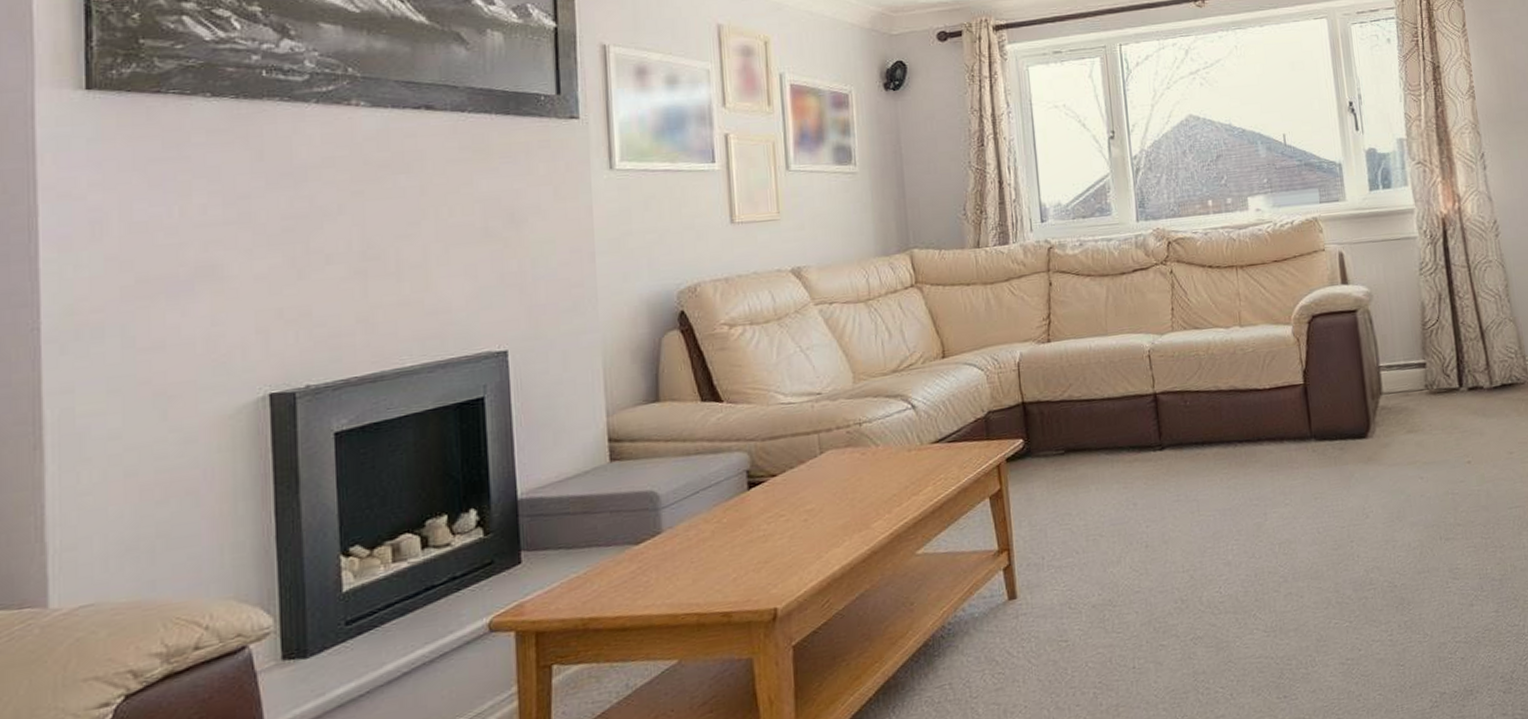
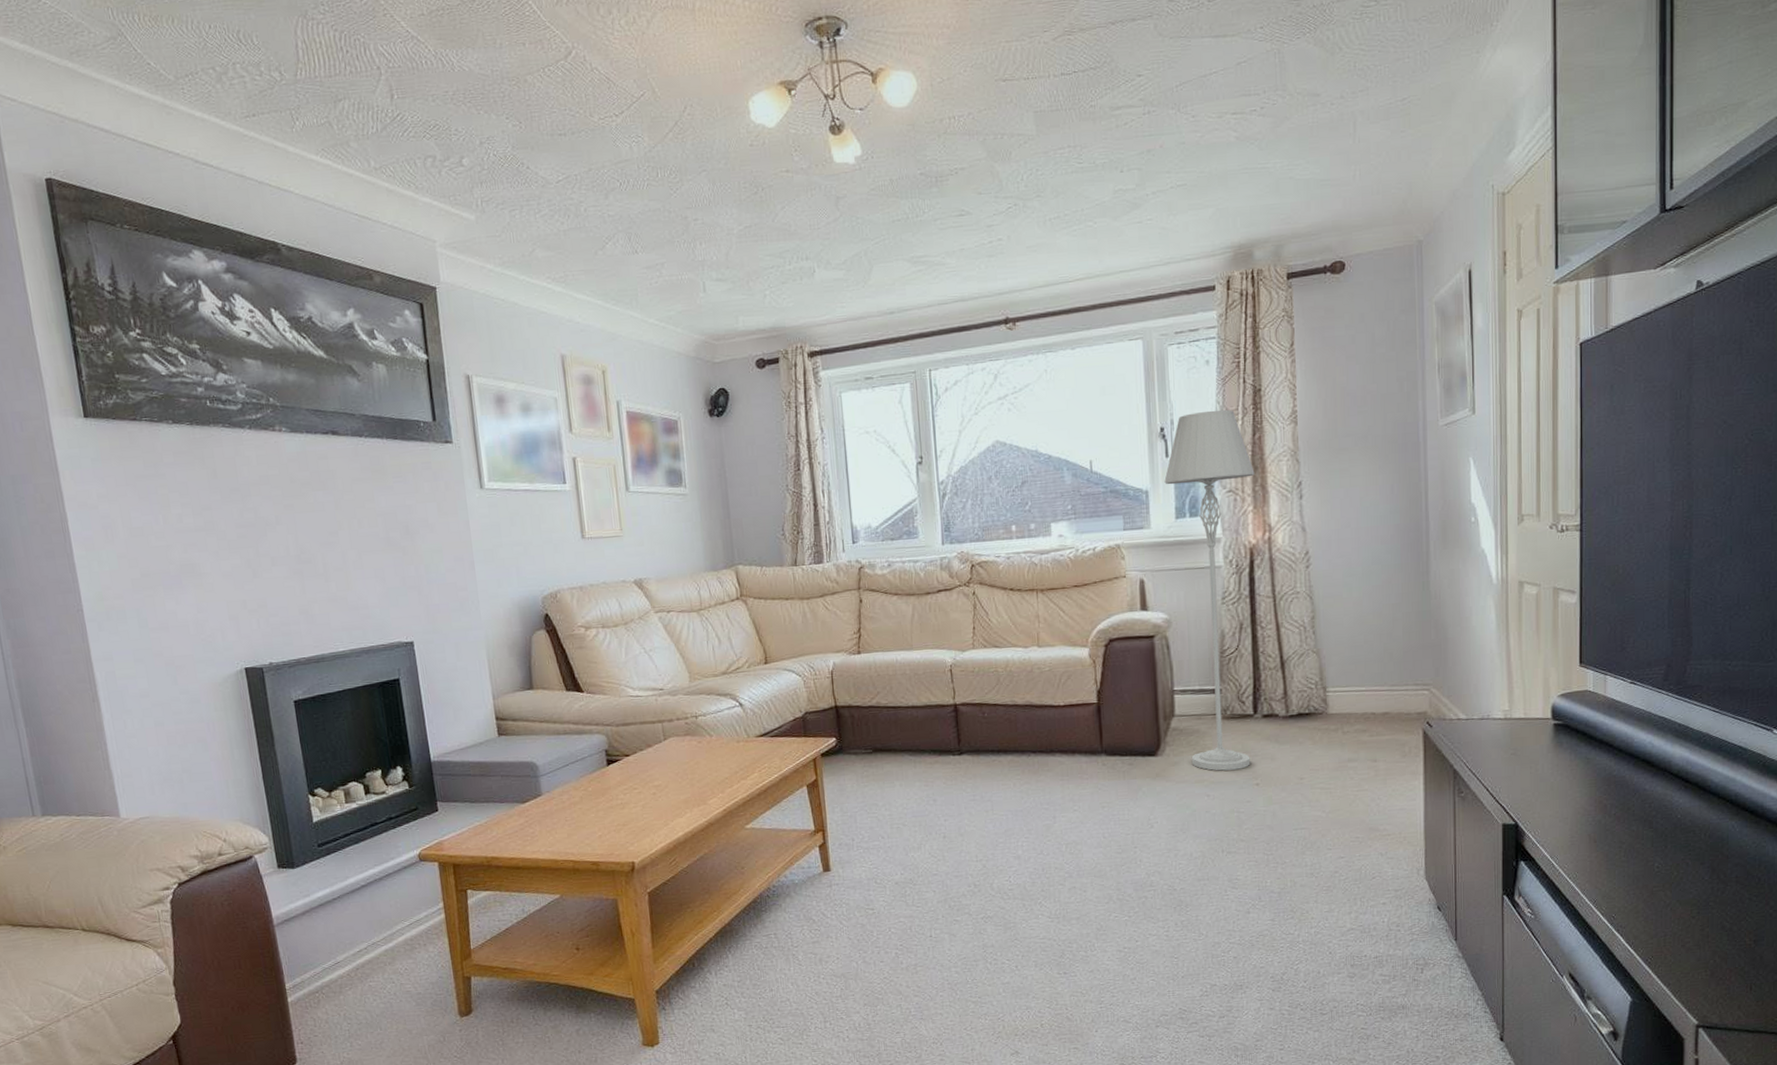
floor lamp: none [1356,85,1461,450] -> present [1164,409,1255,771]

